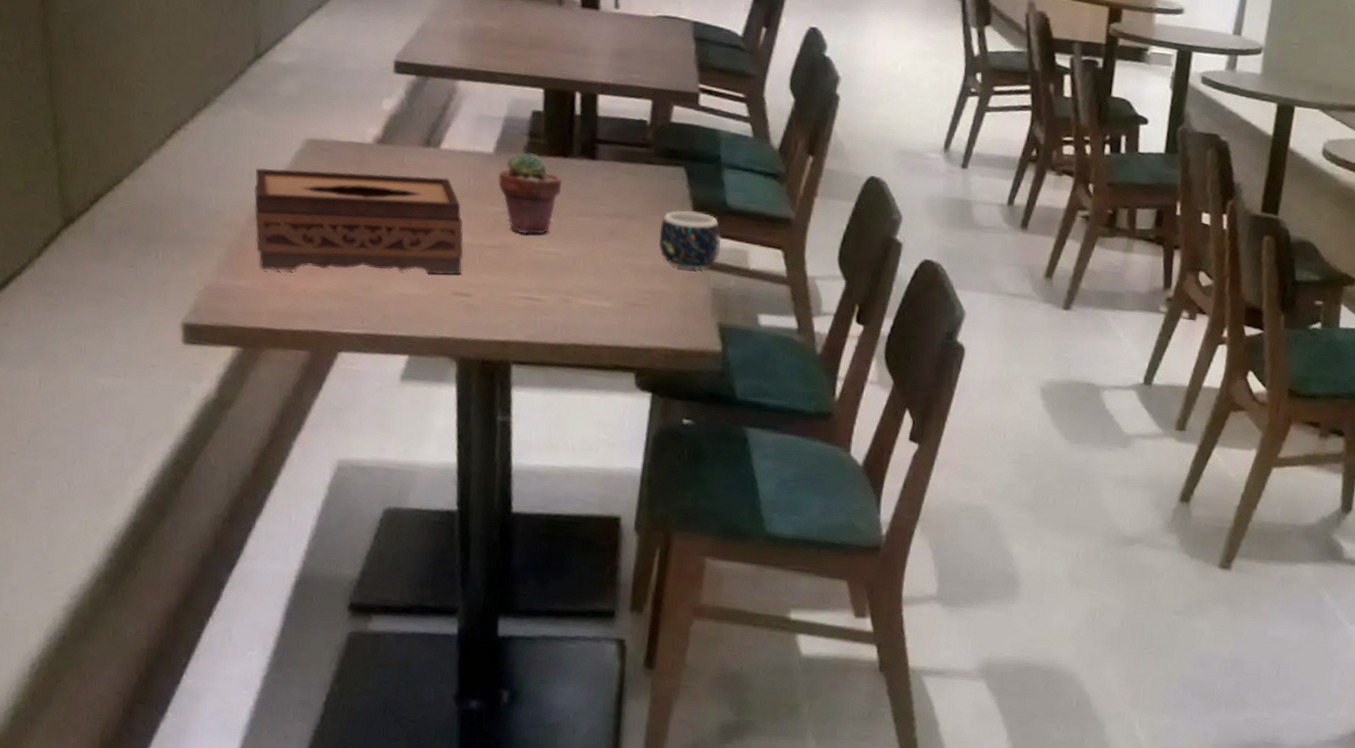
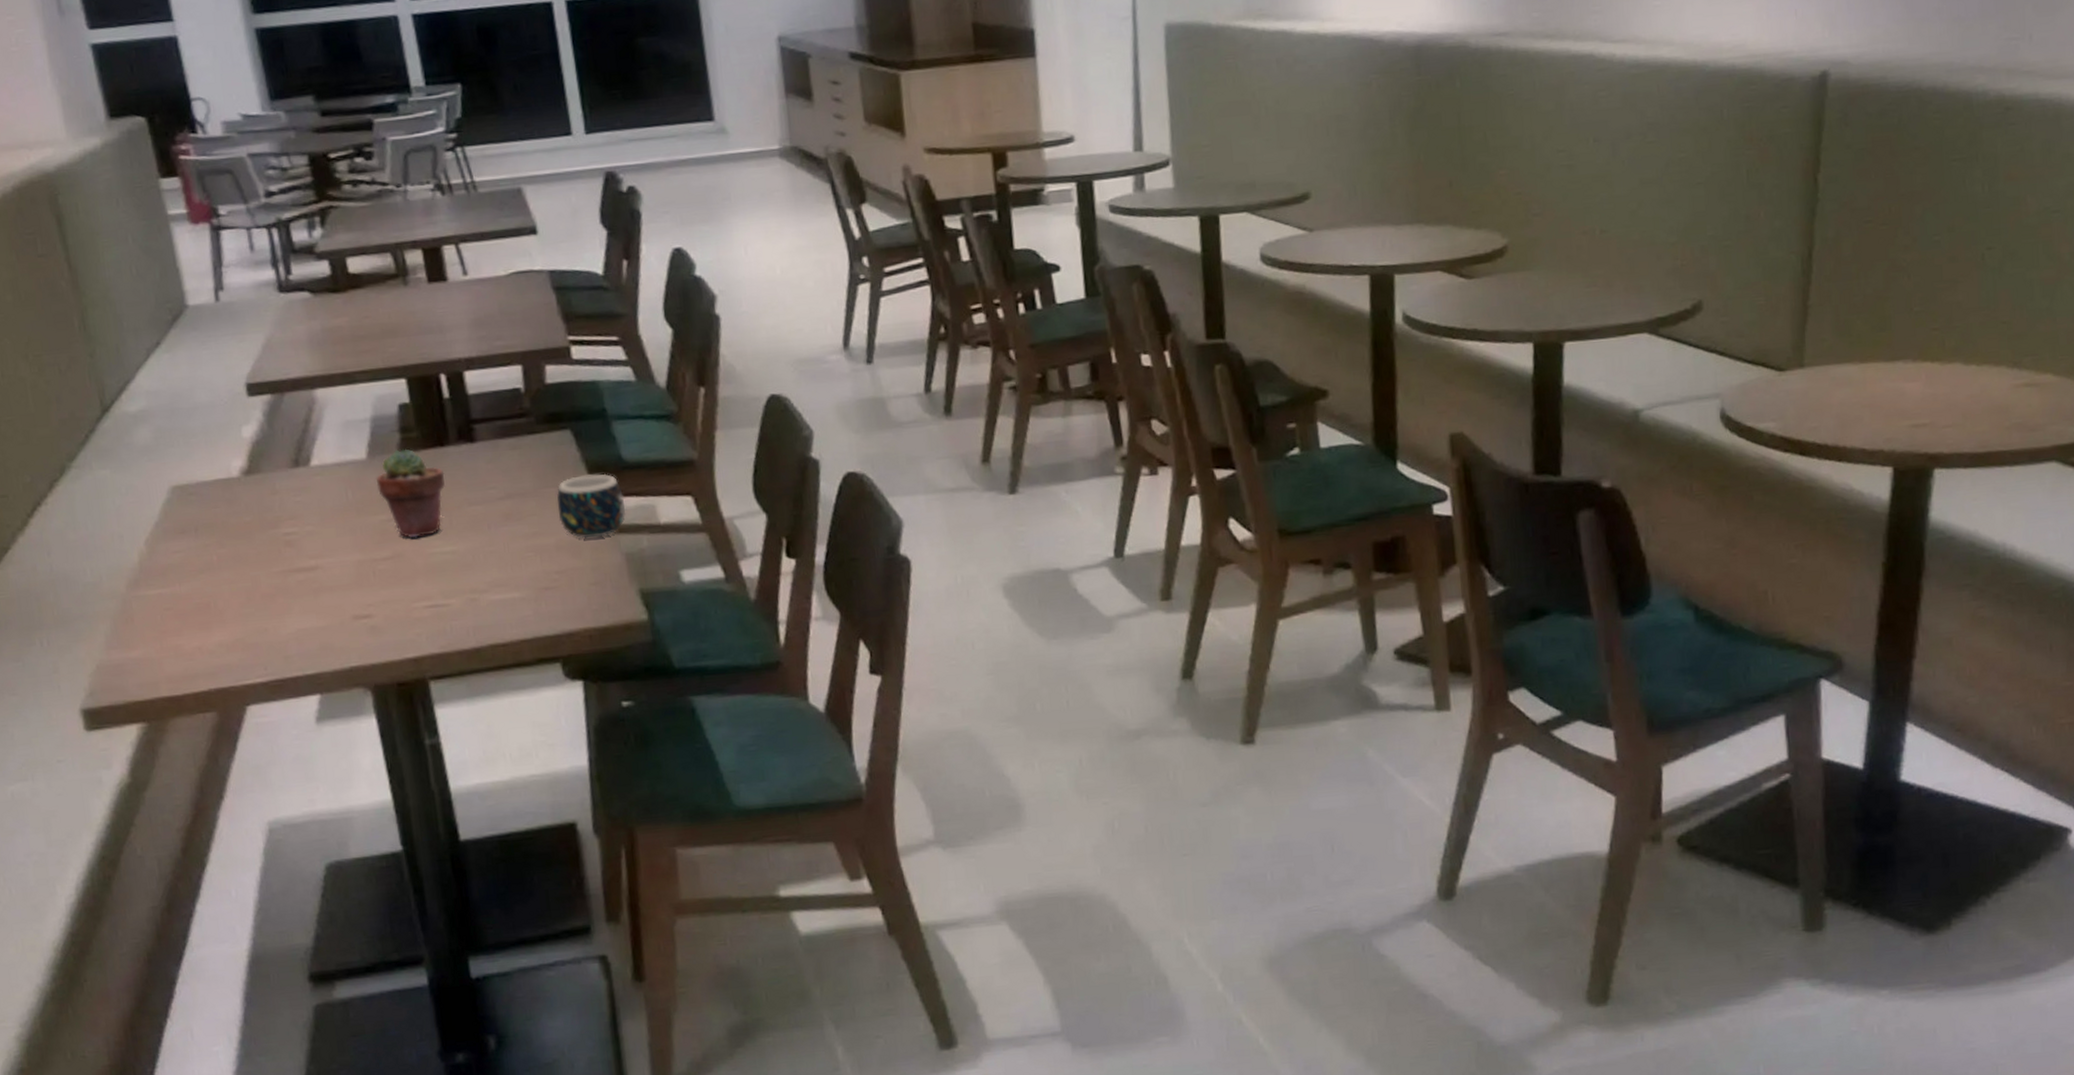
tissue box: present [254,167,464,275] -> none [125,496,357,635]

